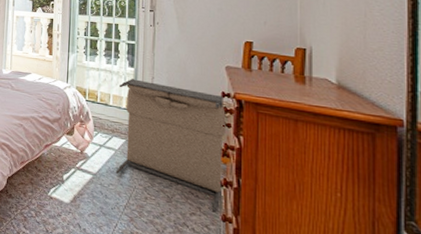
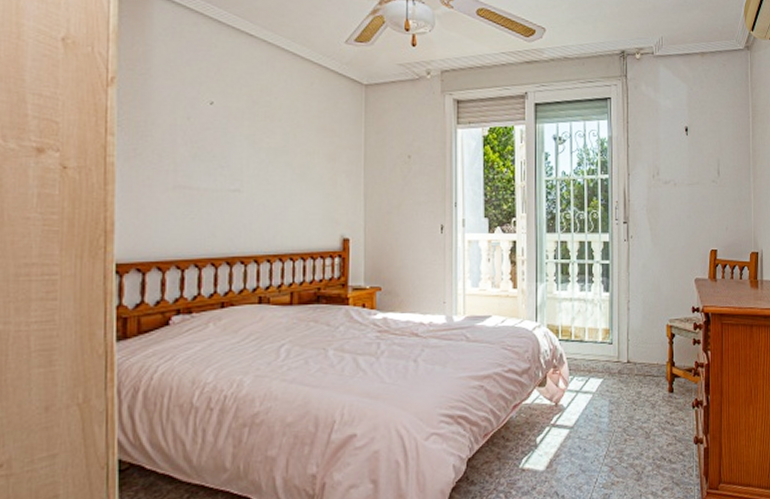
laundry hamper: present [115,78,226,213] -> none [594,305,696,437]

